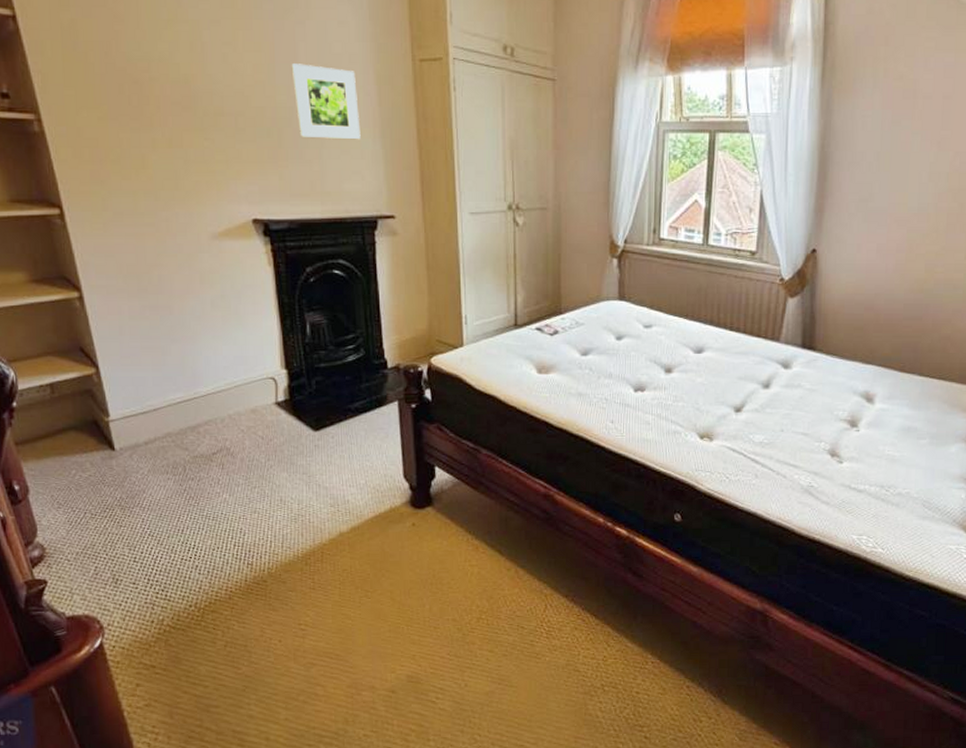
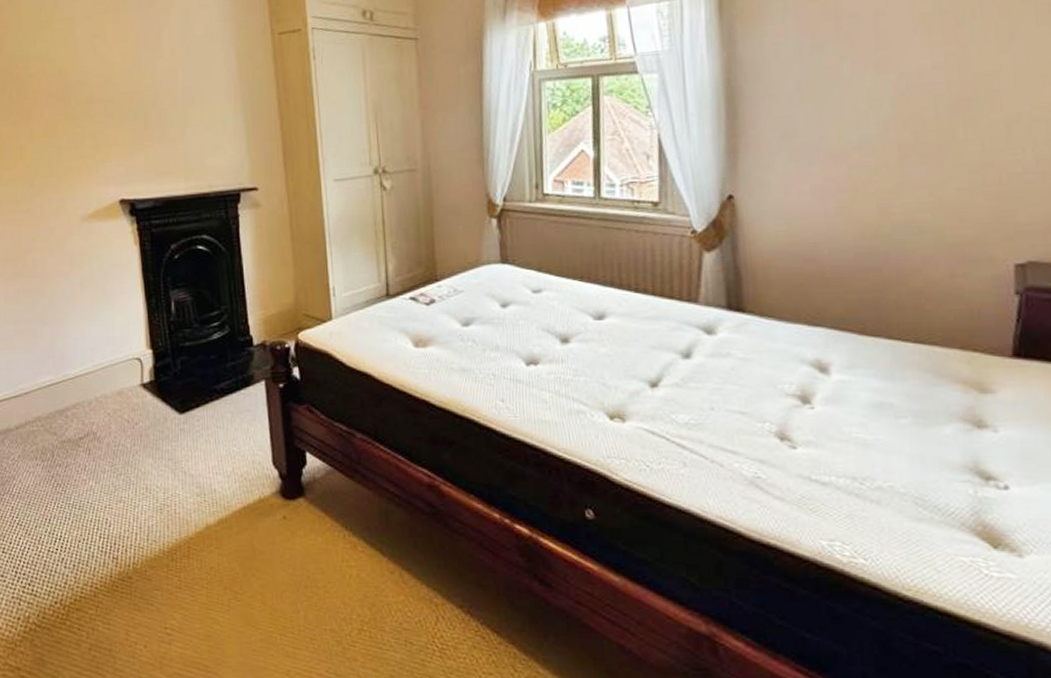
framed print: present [291,63,361,140] -> none [156,48,223,118]

